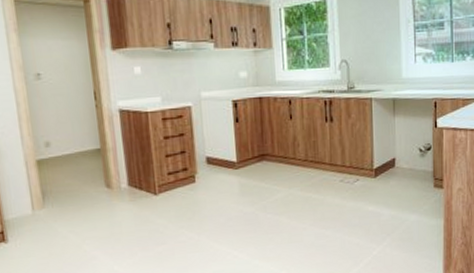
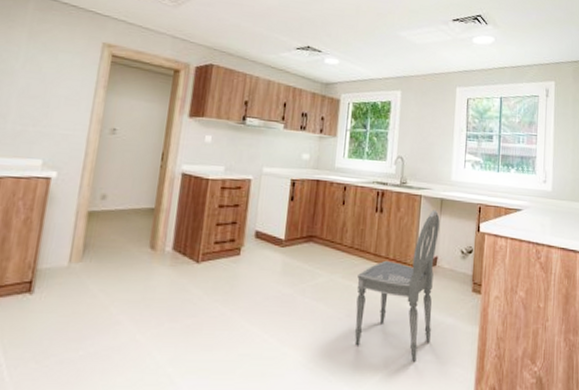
dining chair: none [316,111,397,259] -> present [354,209,440,362]

